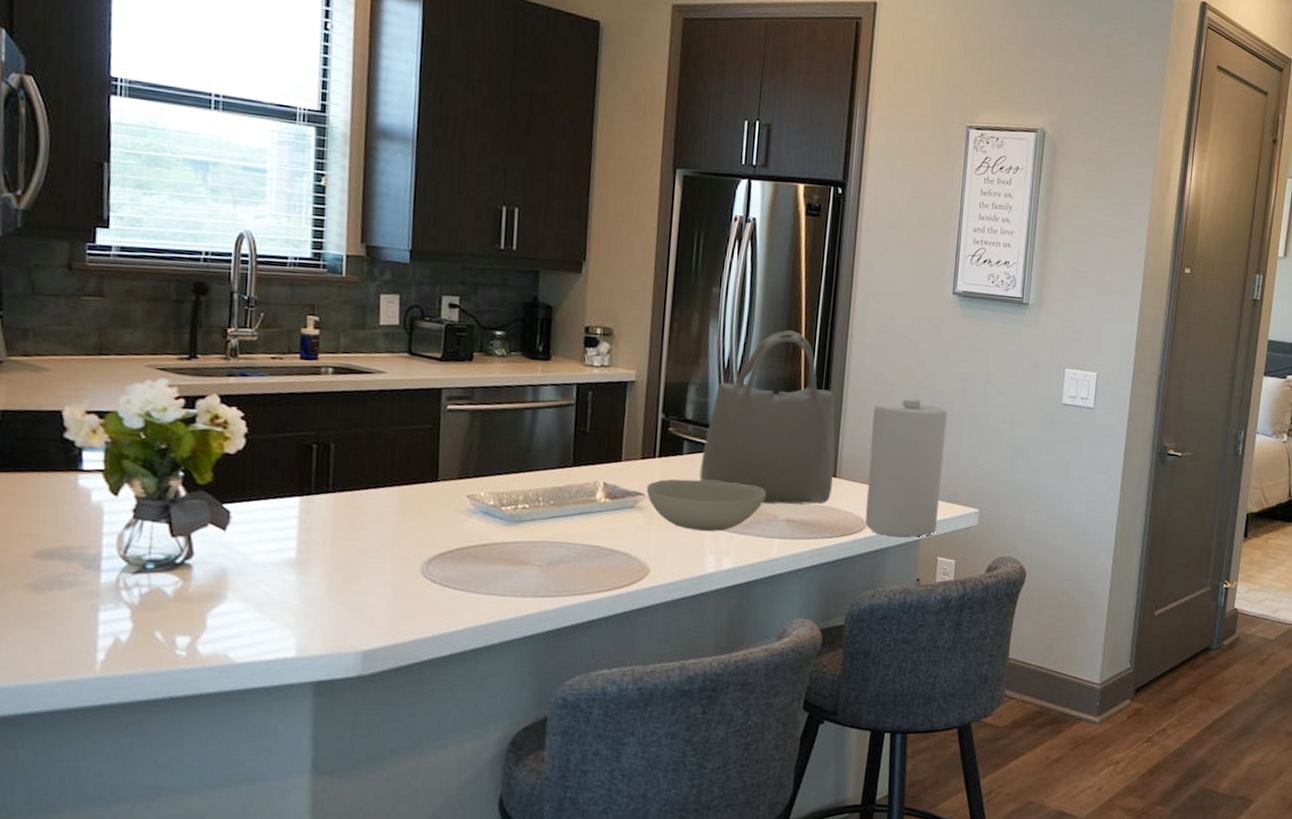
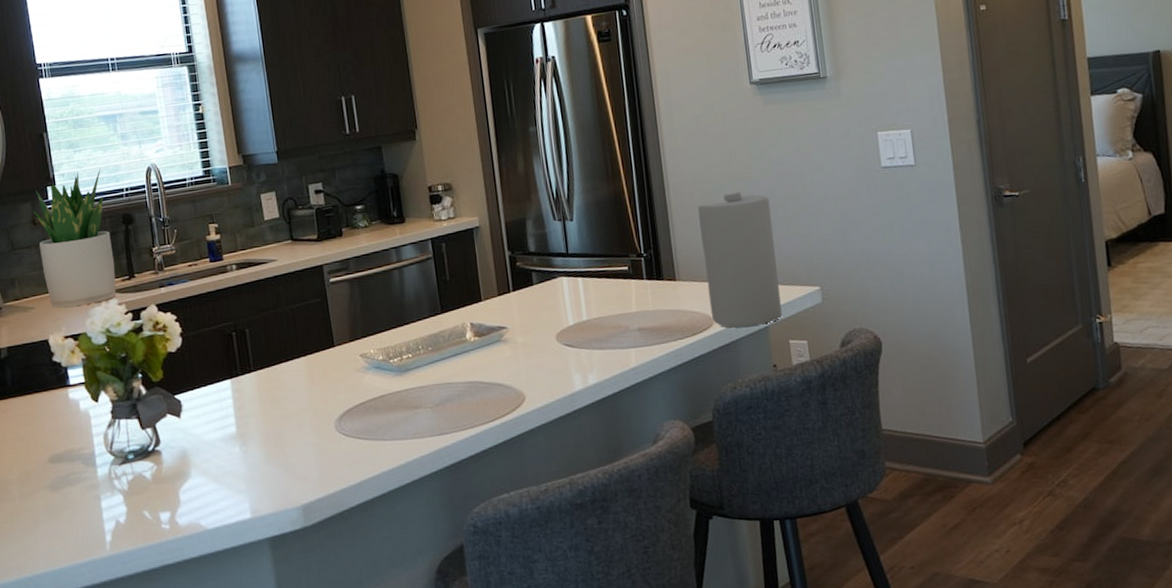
planter: none [70,219,175,380] -> present [32,168,116,309]
bowl: present [646,478,766,531] -> none [507,302,615,353]
handbag: present [699,330,835,505] -> none [550,151,675,317]

